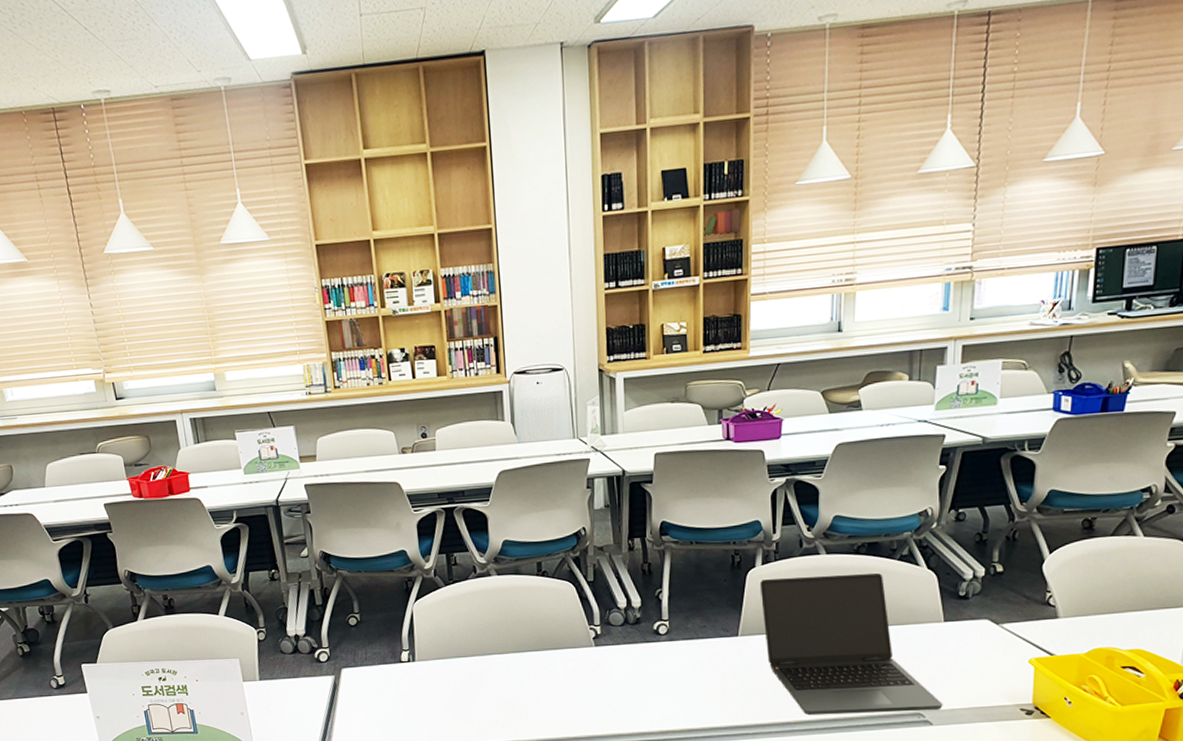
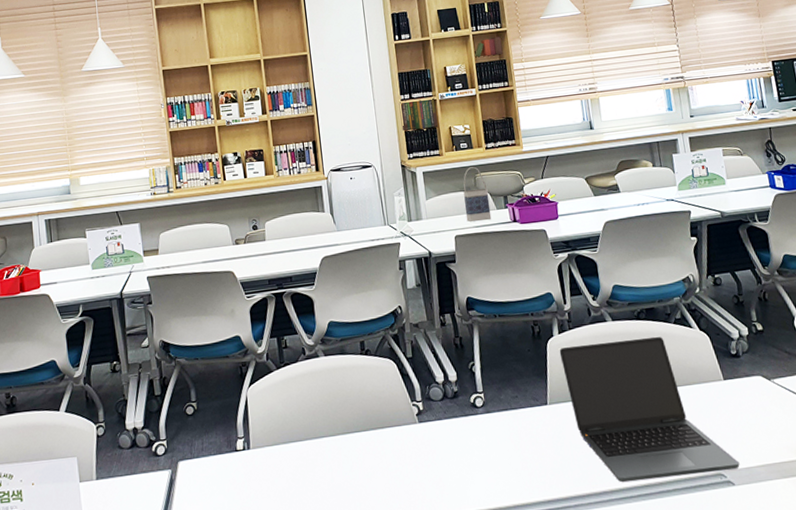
books: present [338,316,366,349] -> none [180,127,204,155]
books: present [446,302,491,339] -> none [272,113,310,144]
books: none [602,286,648,328] -> present [399,97,438,131]
bag: none [670,373,701,439] -> present [463,166,492,223]

